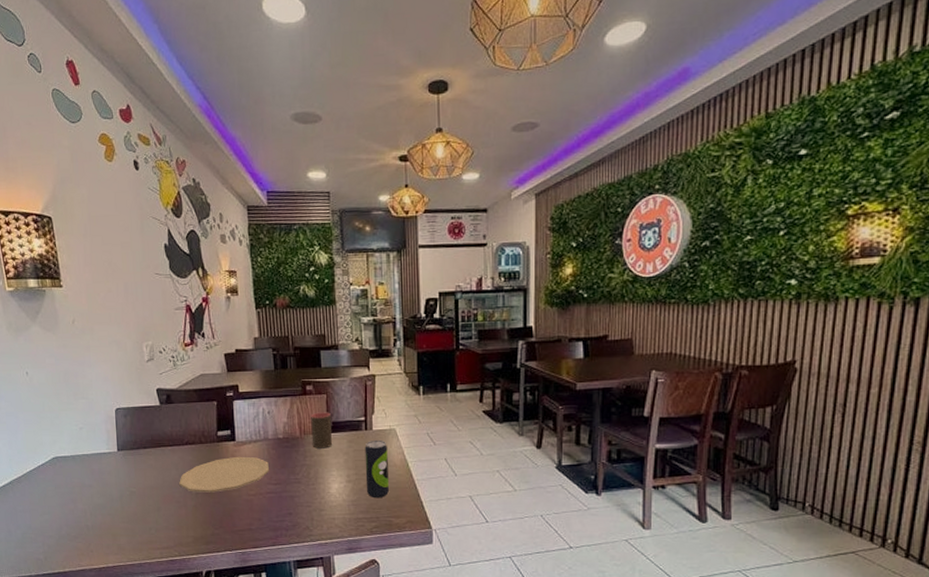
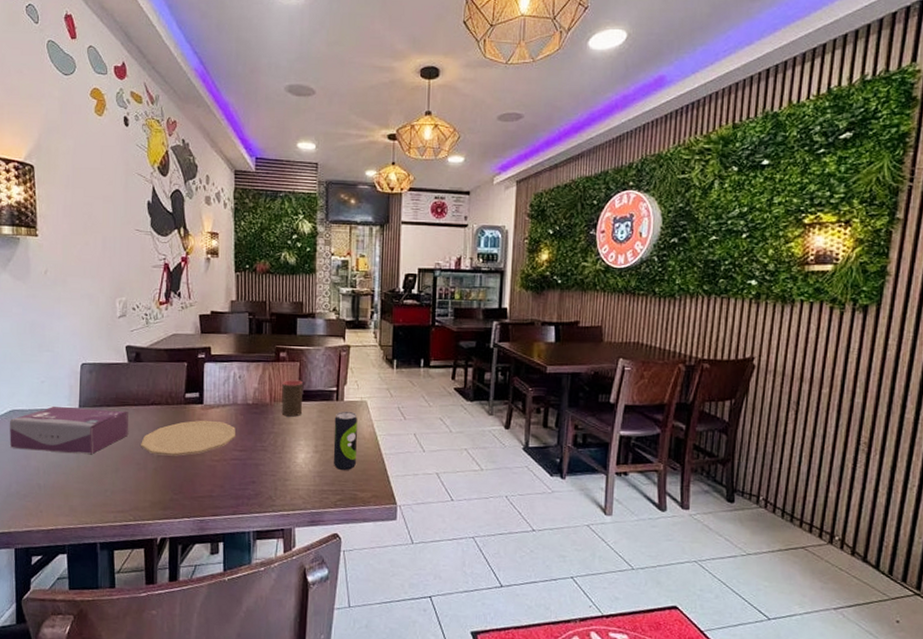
tissue box: none [53,450,167,496] -> present [9,405,129,455]

